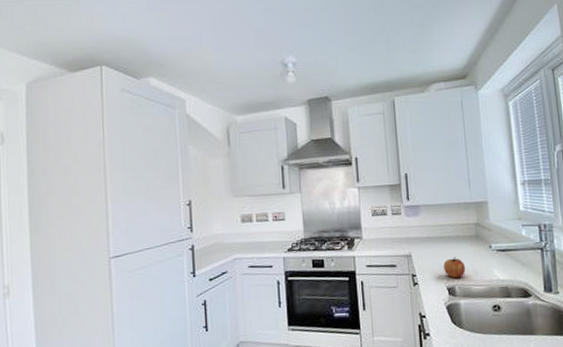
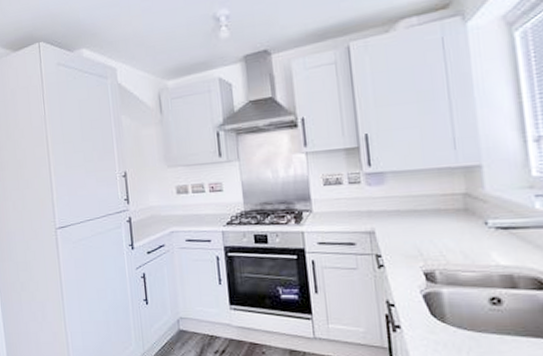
apple: present [444,257,465,279] -> none [419,235,449,261]

